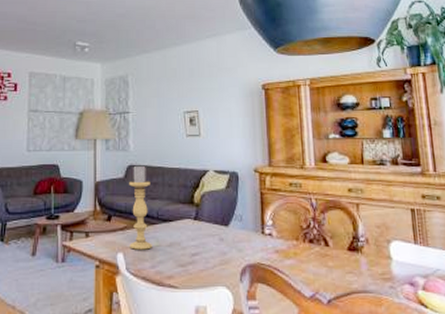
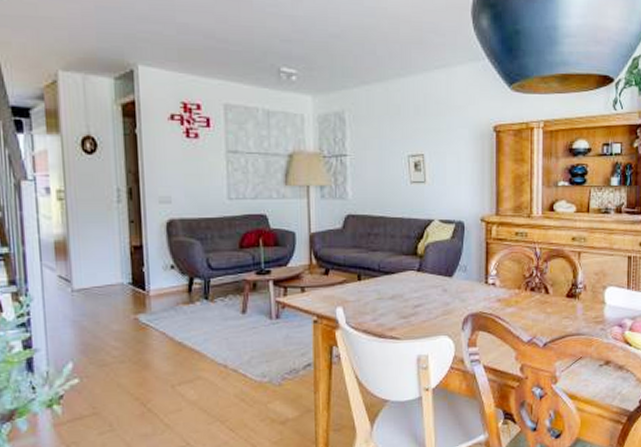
candle holder: present [129,165,152,250] -> none [348,215,374,303]

